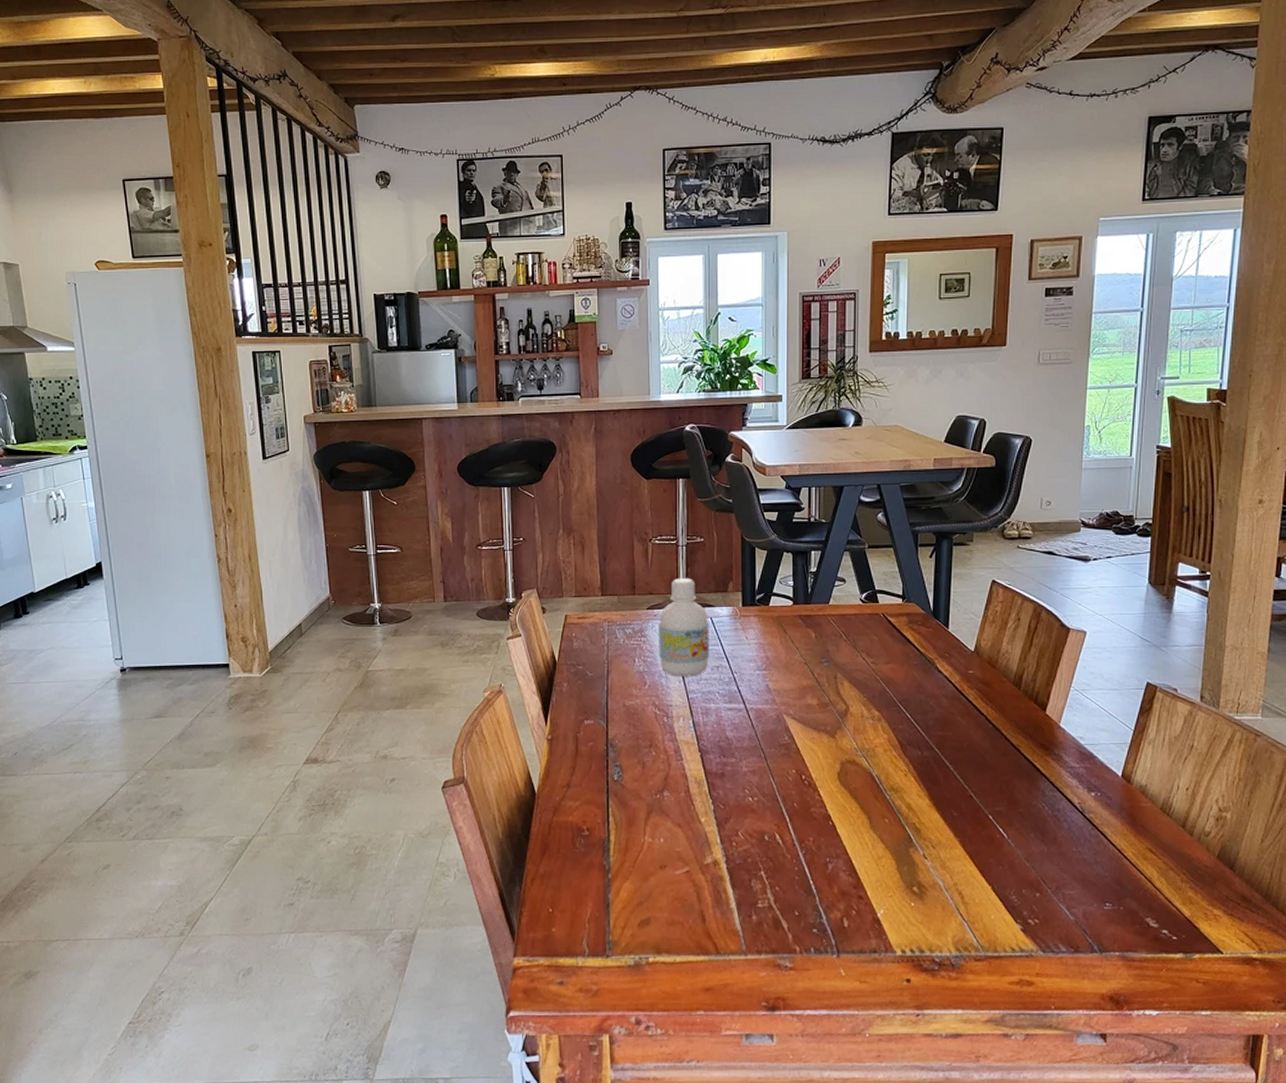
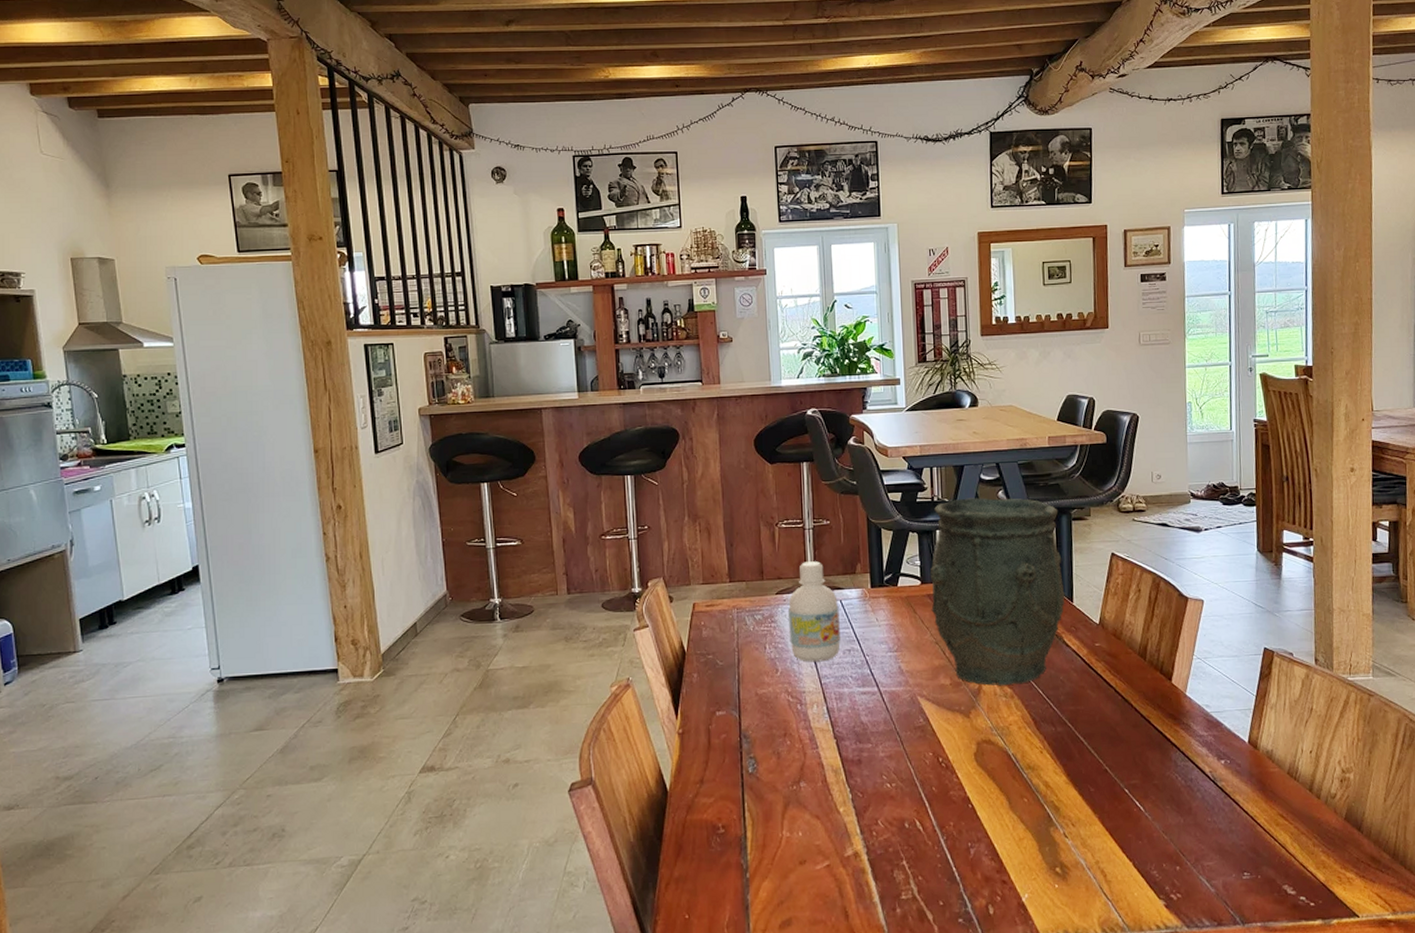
vase: none [802,519,941,709] -> present [930,497,1065,686]

